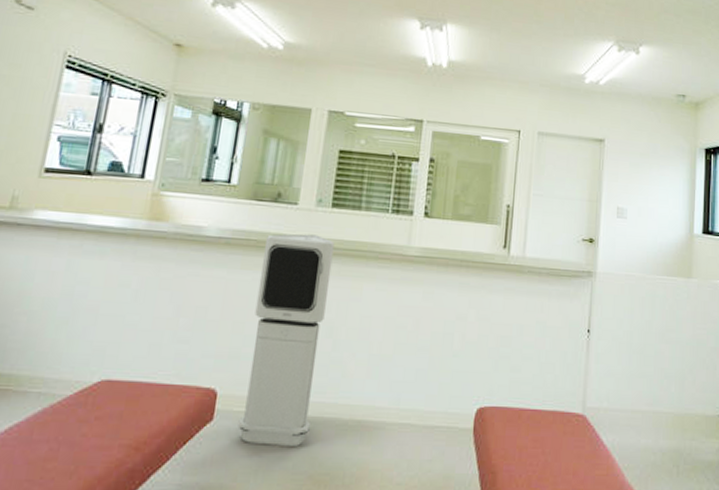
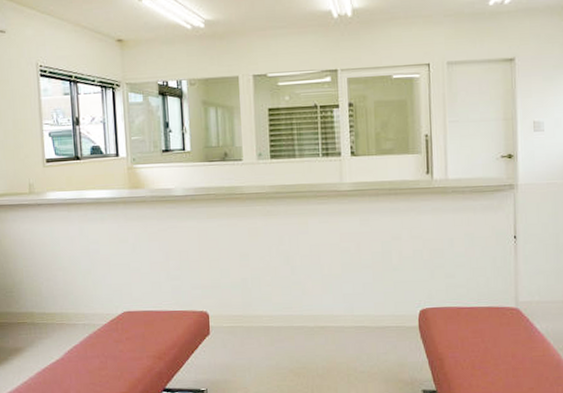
air purifier: present [238,234,335,448] -> none [222,183,284,350]

